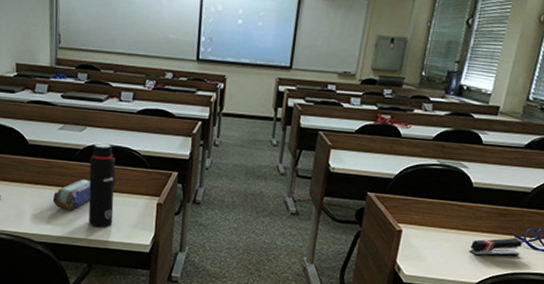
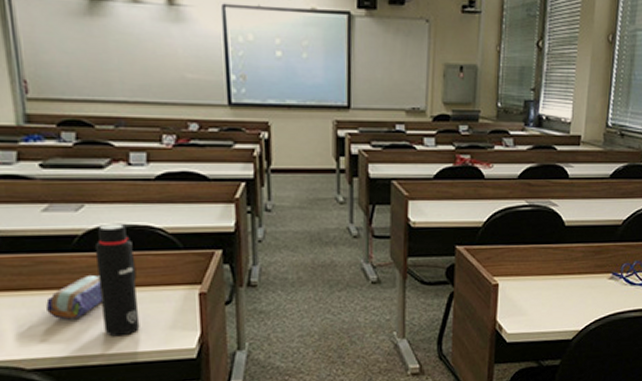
stapler: present [469,238,522,257] -> none [569,276,620,300]

